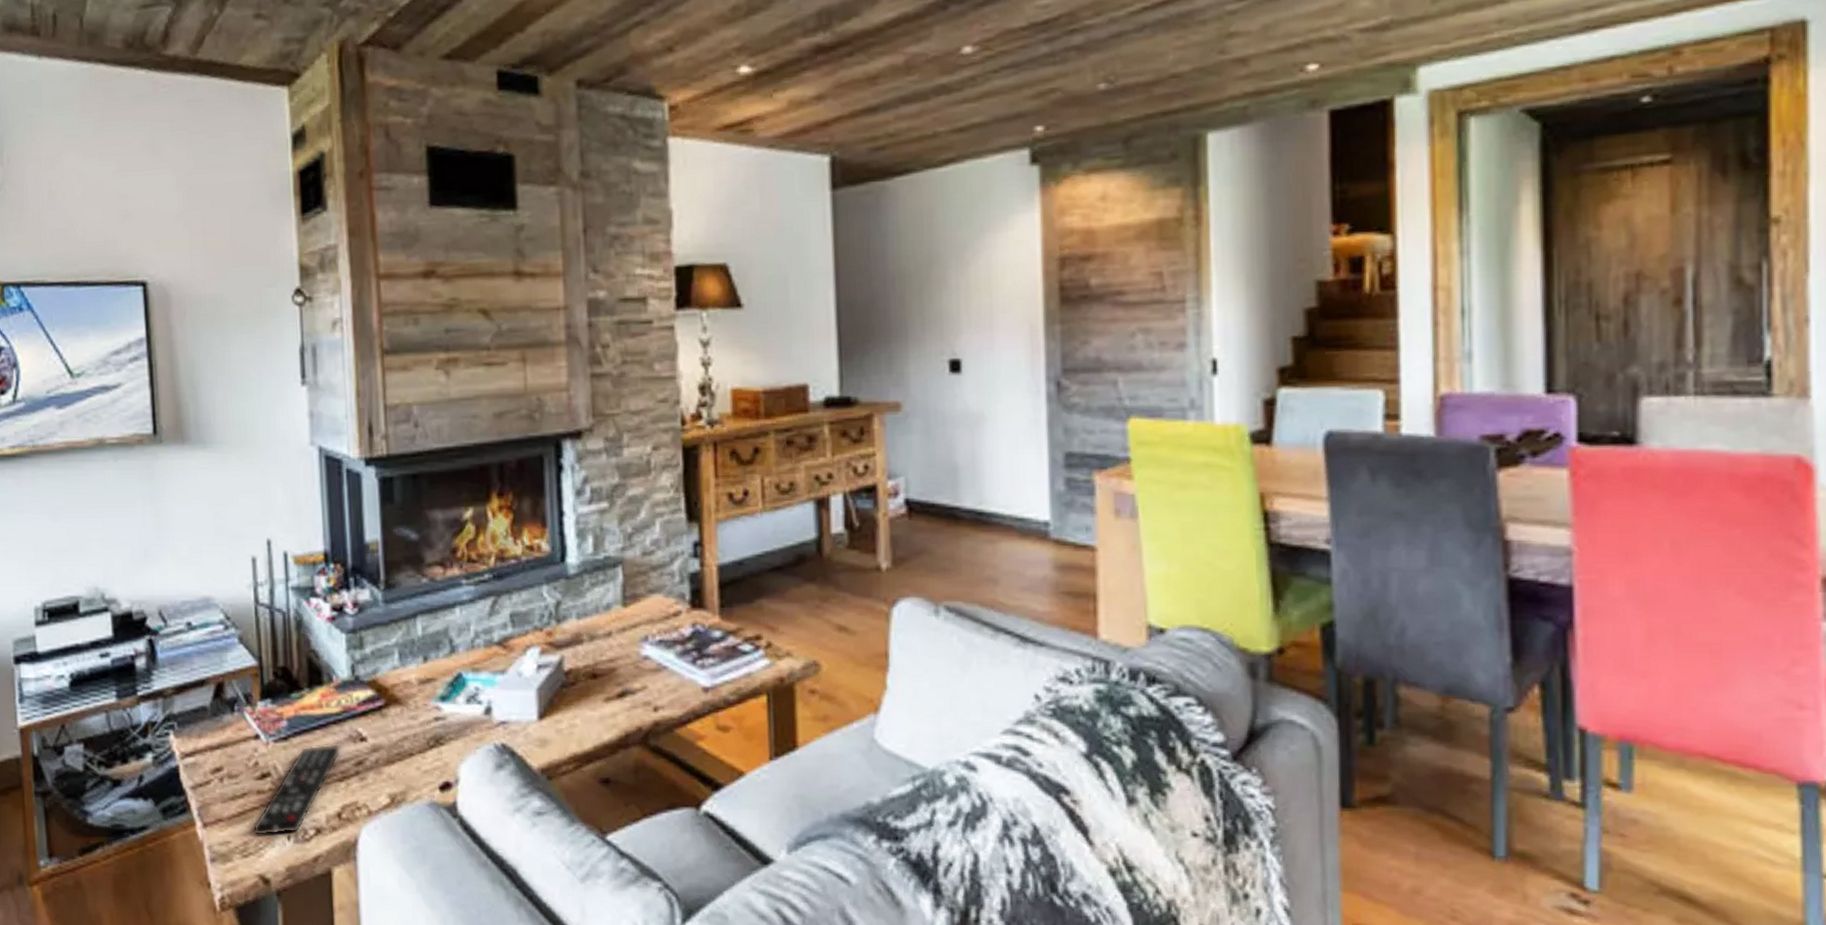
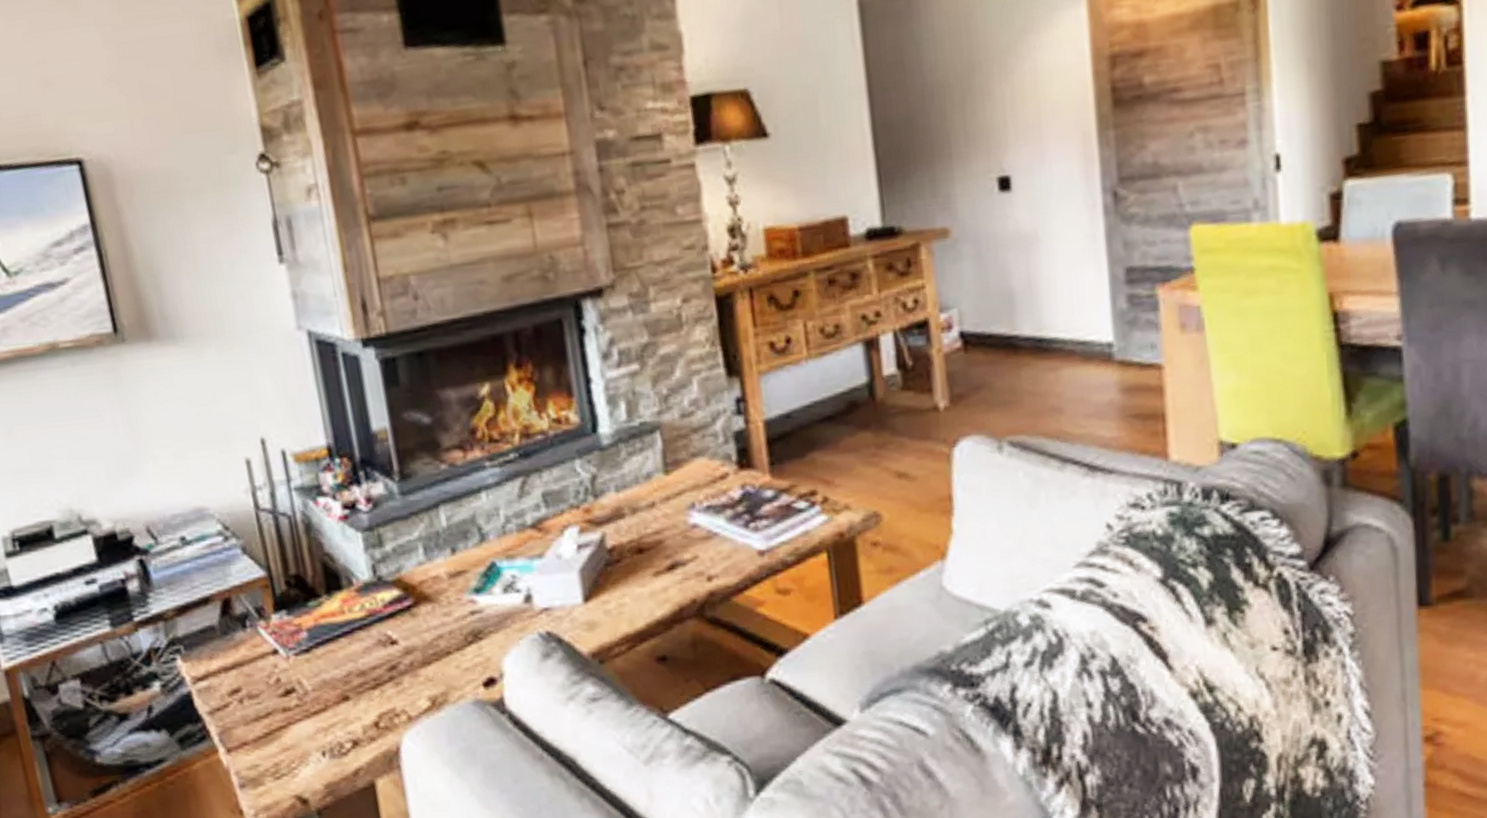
remote control: present [252,744,341,836] -> none [282,651,371,756]

